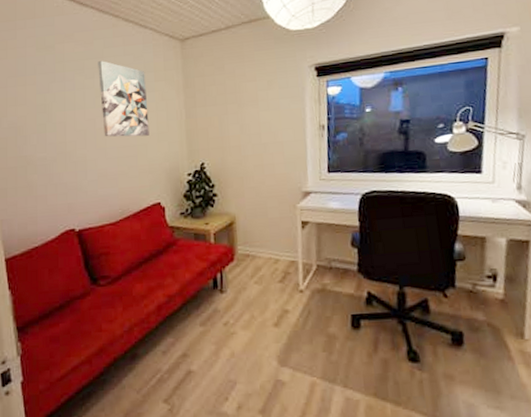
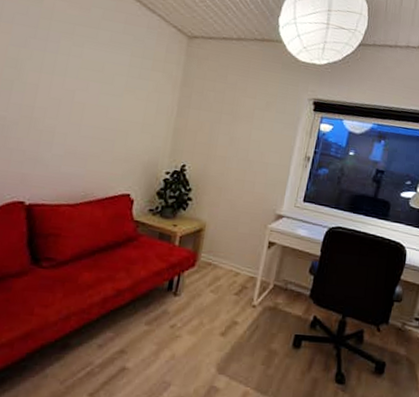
wall art: present [98,61,149,137] -> none [81,31,143,124]

